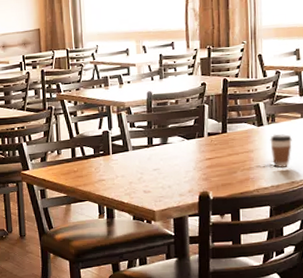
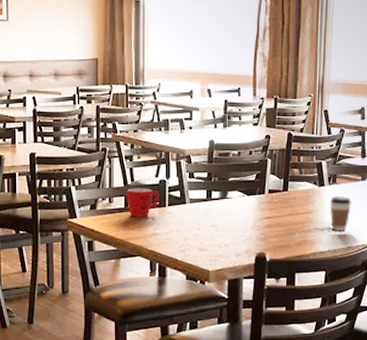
mug: none [72,139,104,166] -> present [126,188,160,217]

